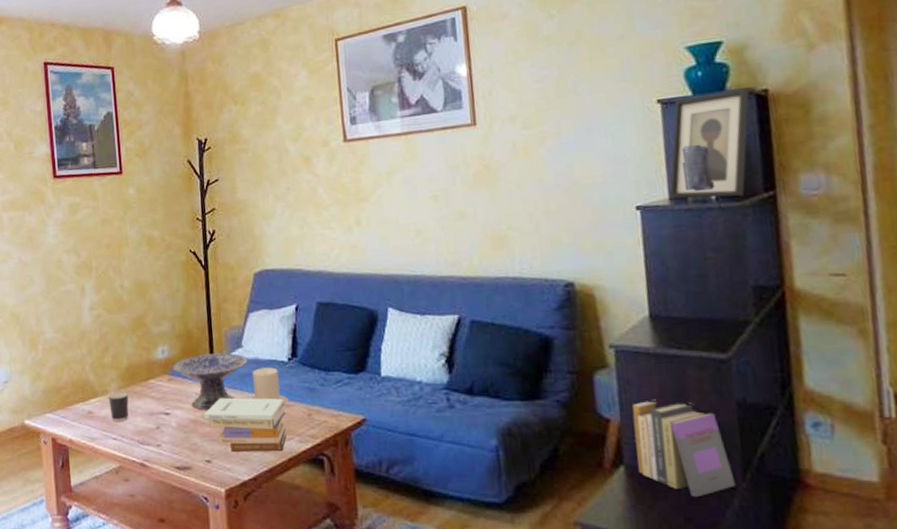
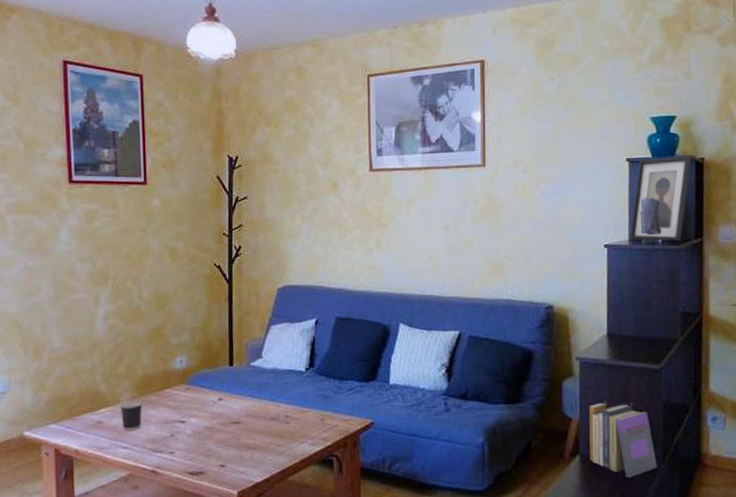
decorative bowl: present [172,353,248,411] -> none [190,363,267,418]
books: present [204,397,287,451] -> none [220,405,300,456]
candle: present [251,367,290,406] -> none [268,377,305,412]

